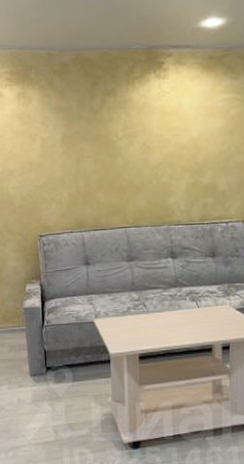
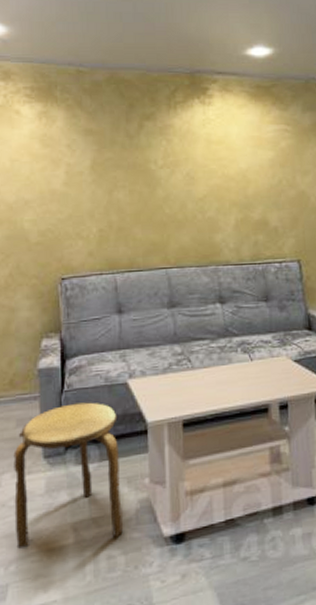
stool: none [8,335,91,441] -> present [13,402,123,549]

